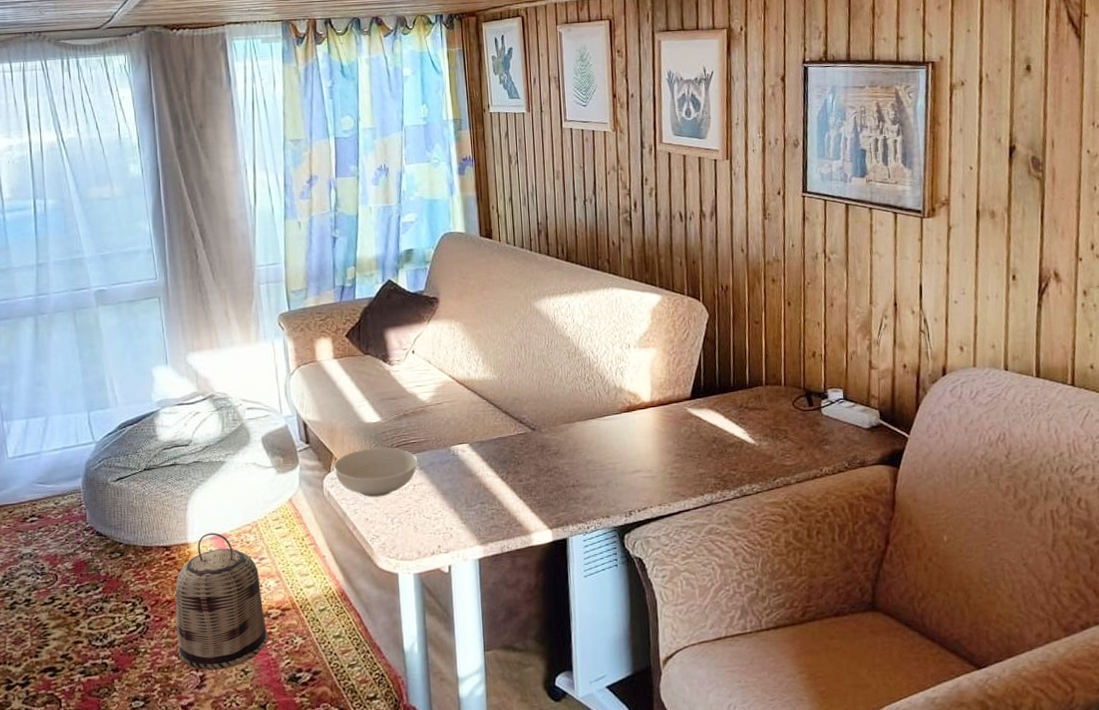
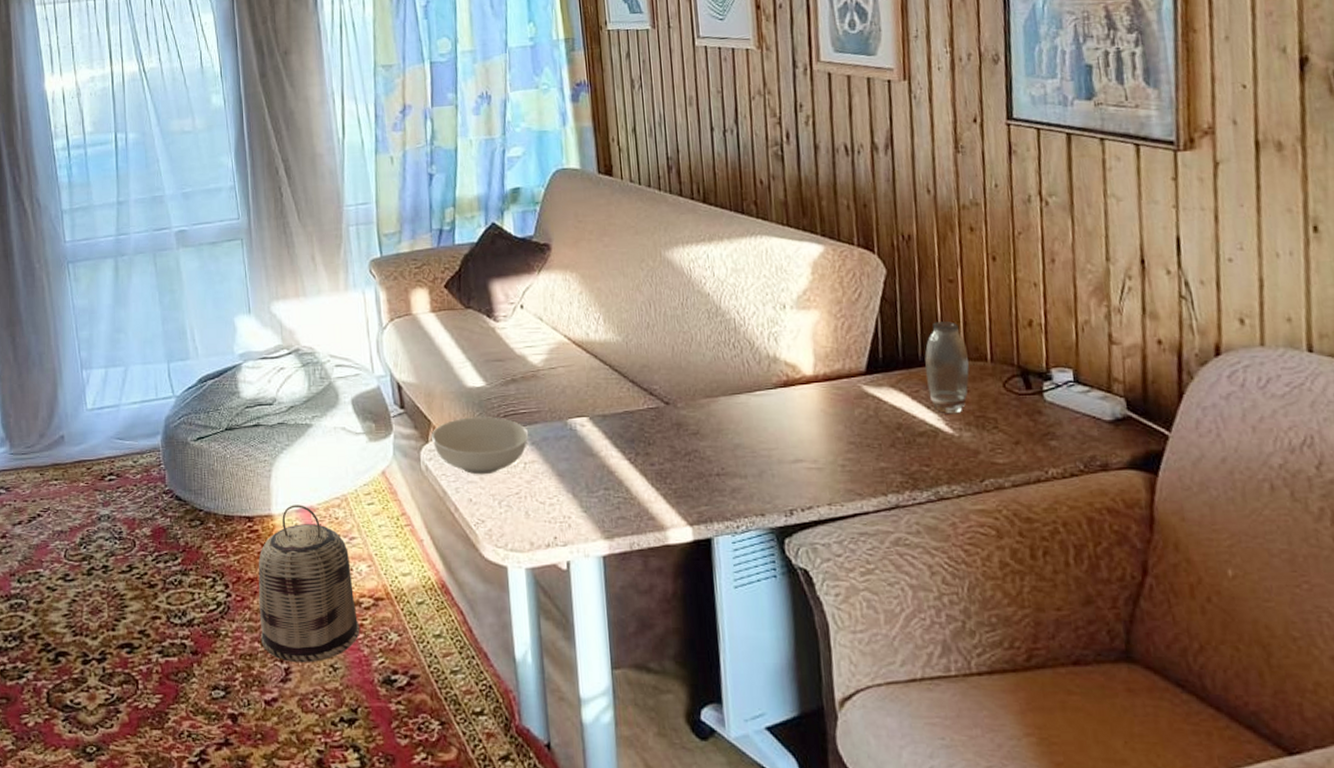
vase: none [735,355,768,428] -> present [925,321,970,414]

